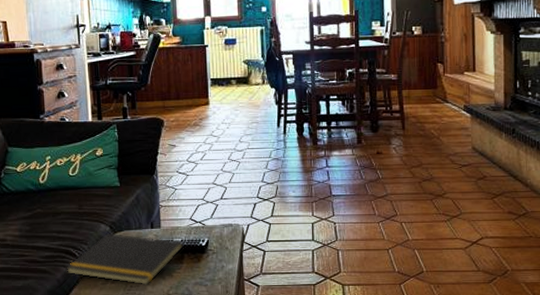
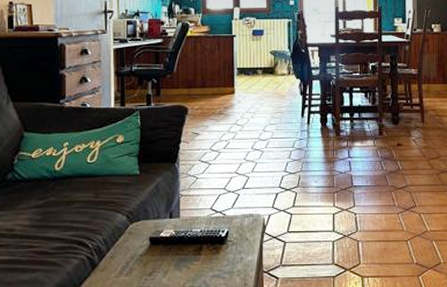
notepad: present [66,233,184,285] -> none [77,223,203,278]

